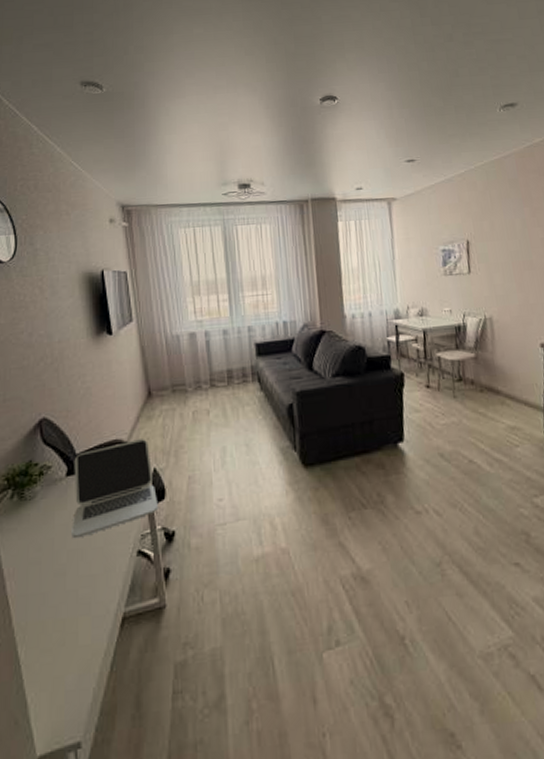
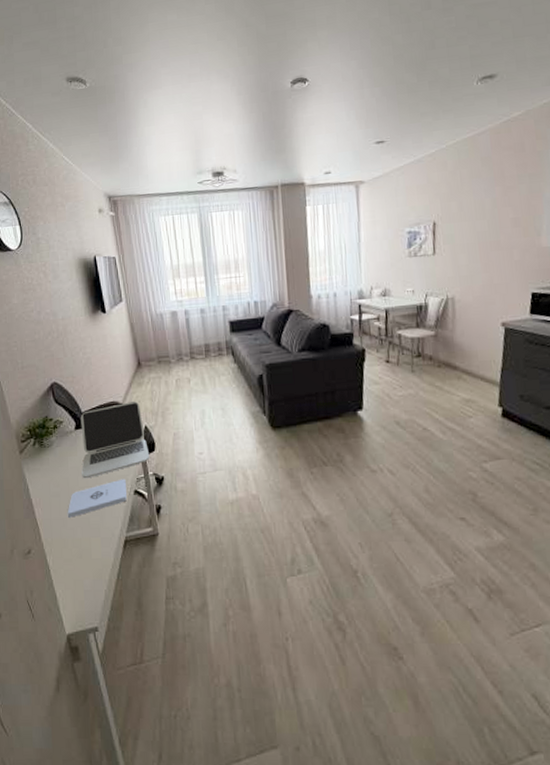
notepad: none [49,536,127,592] -> present [67,479,127,518]

